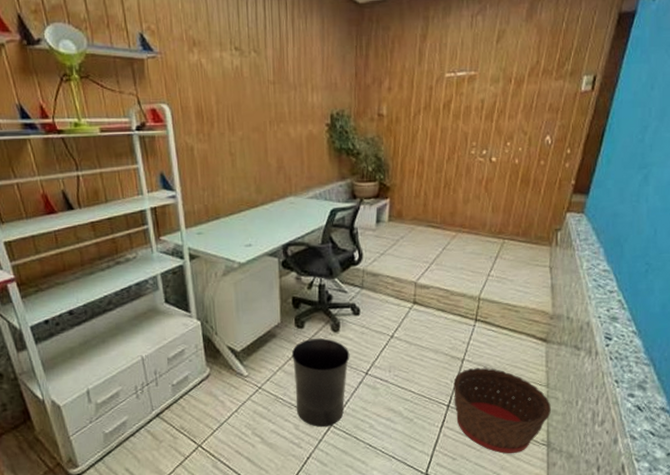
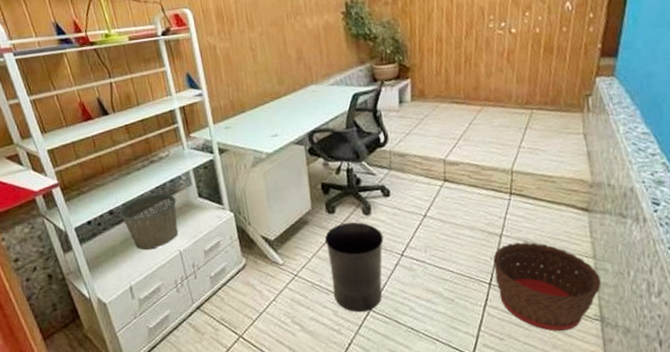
basket: none [80,296,141,353] -> present [119,193,178,250]

